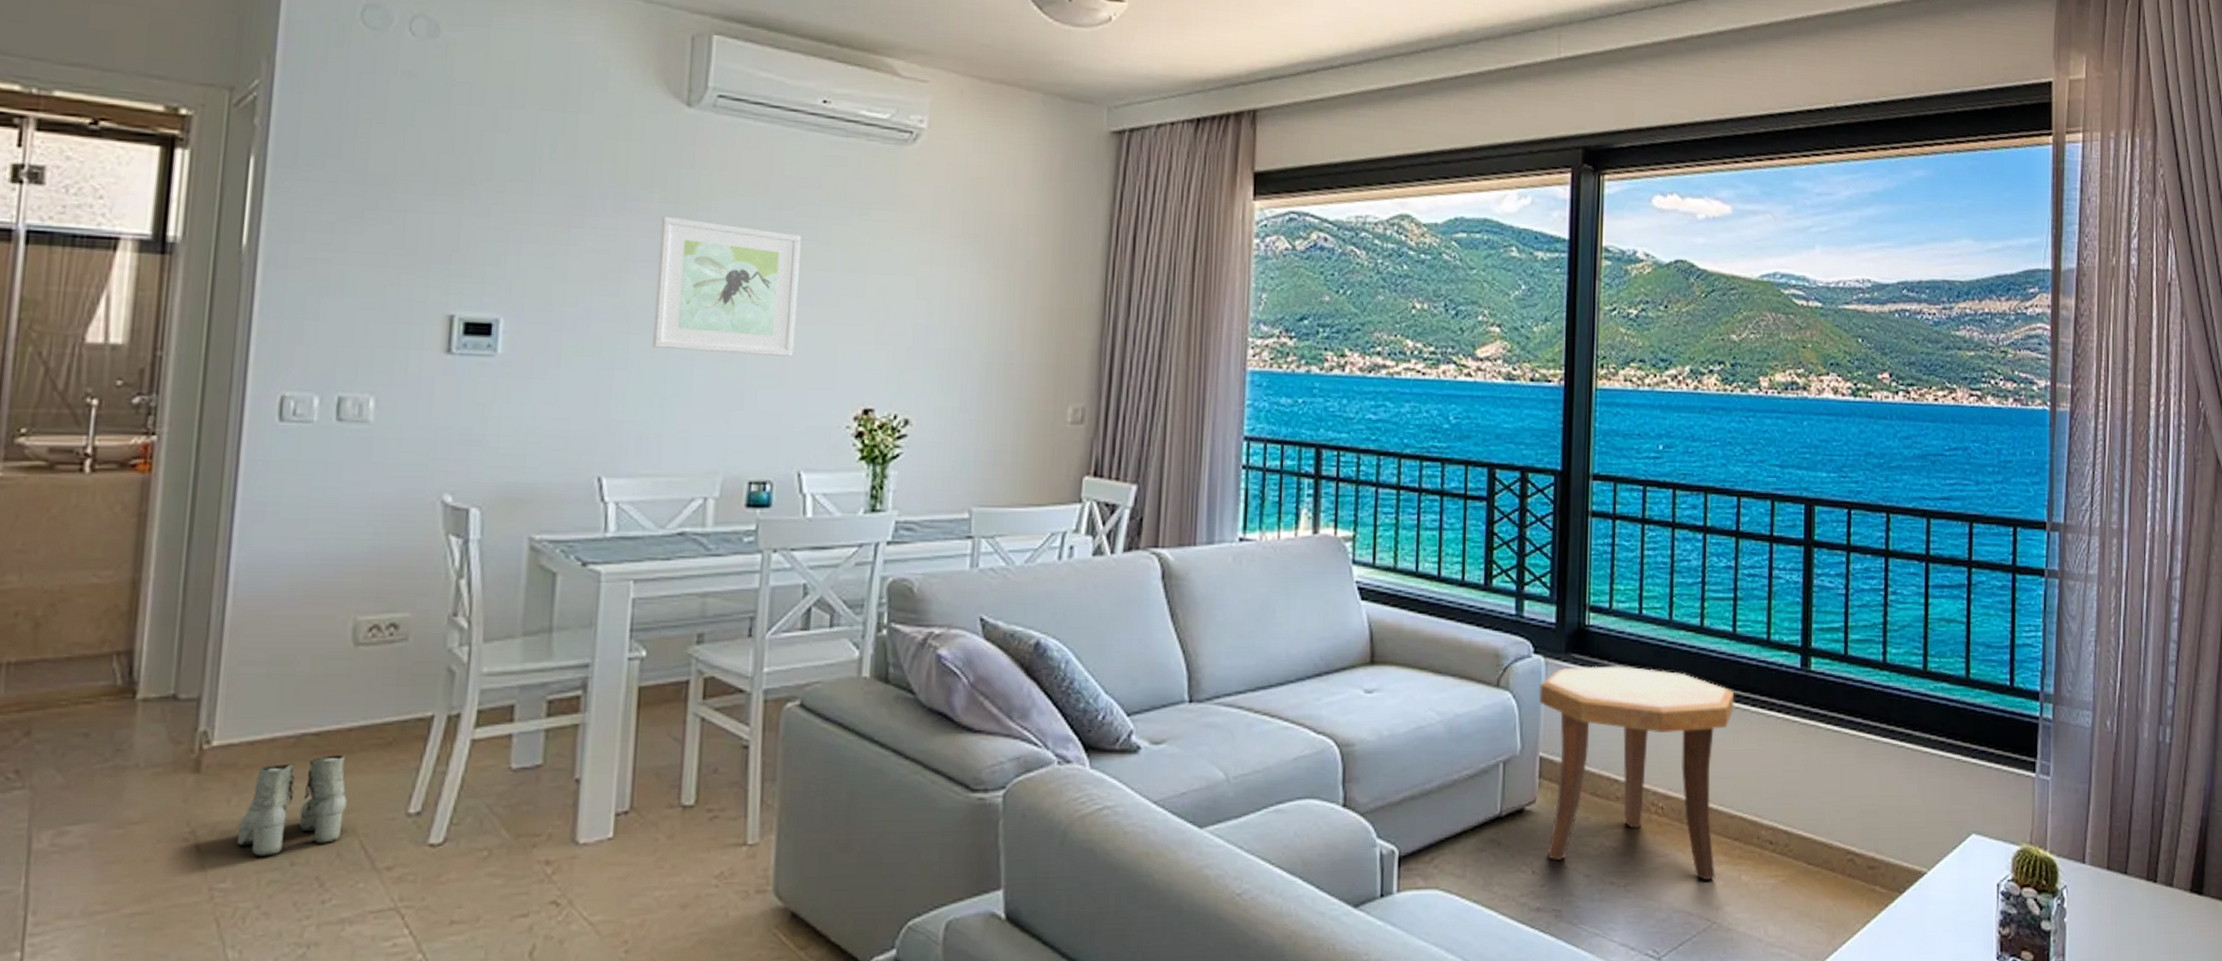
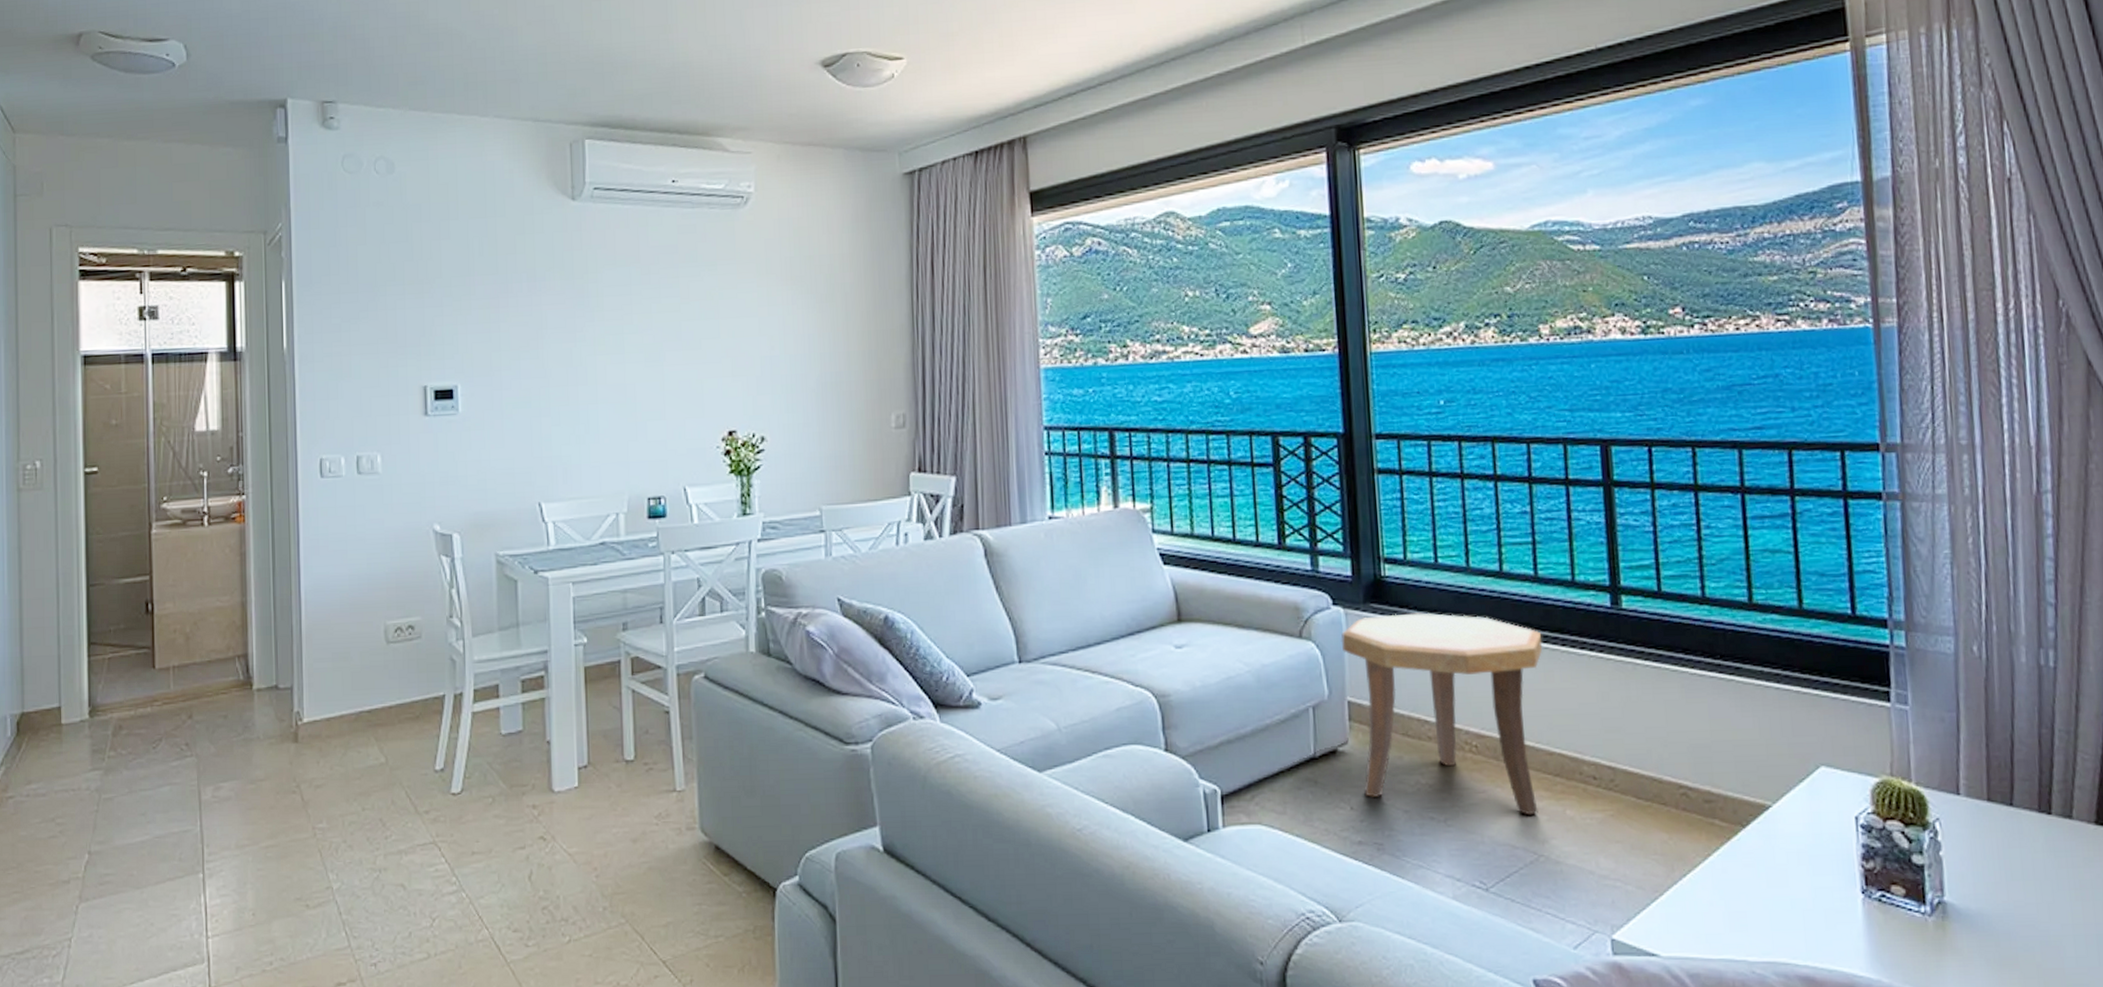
boots: present [236,755,347,856] -> none [326,726,394,804]
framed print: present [652,215,801,356] -> none [563,290,671,397]

